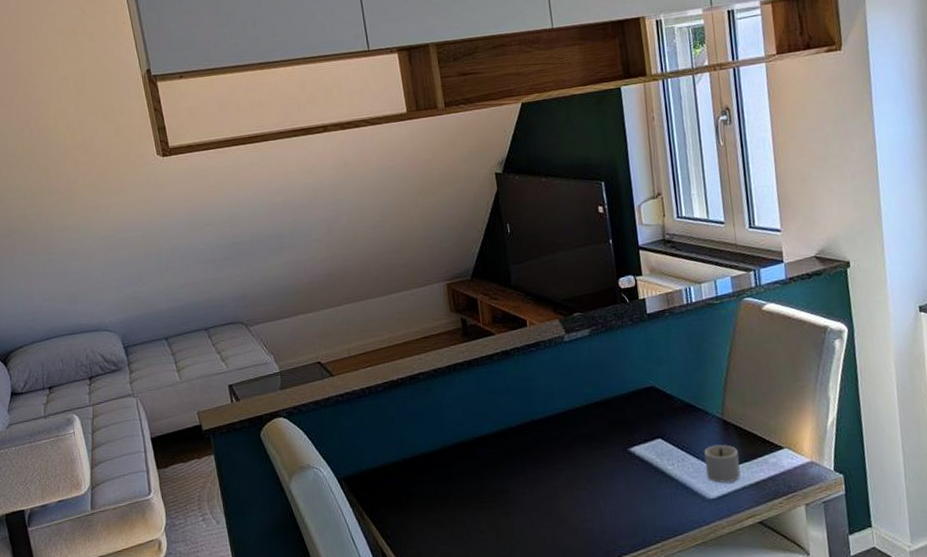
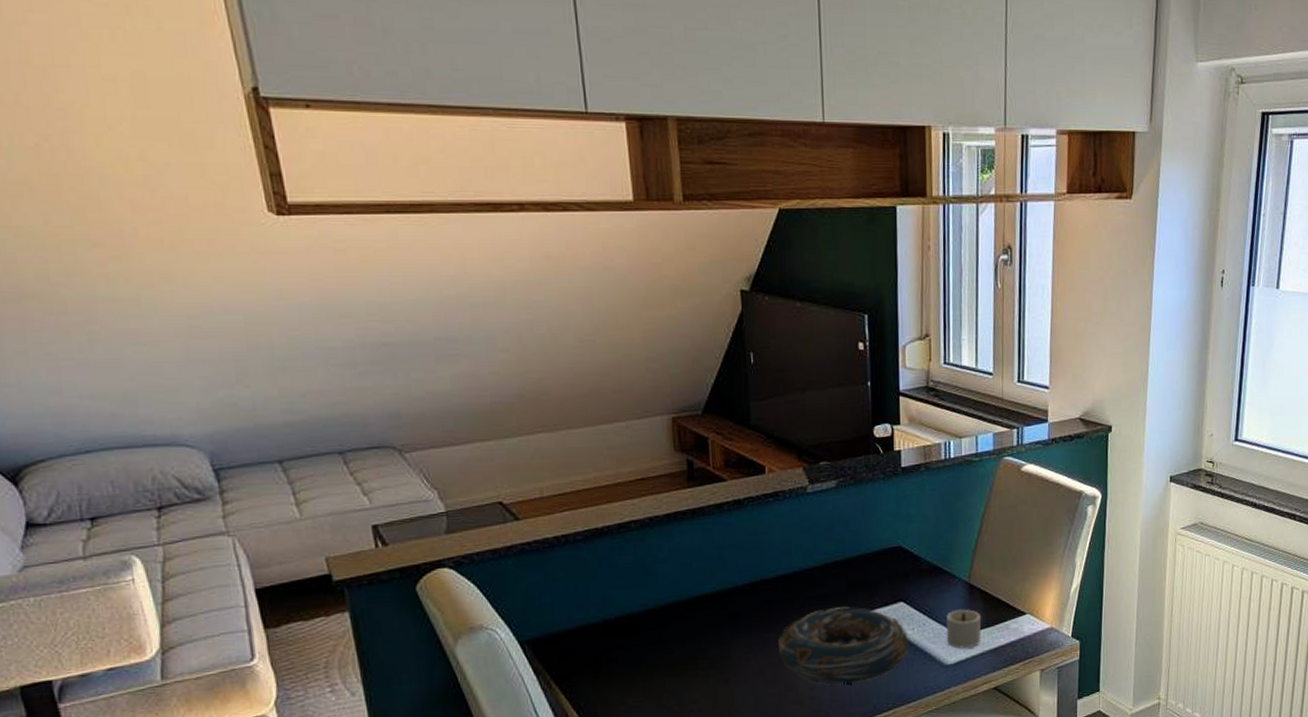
decorative bowl: none [550,443,671,518] -> present [778,606,910,686]

